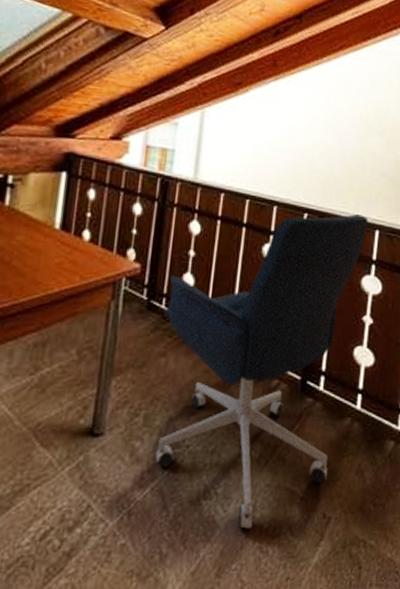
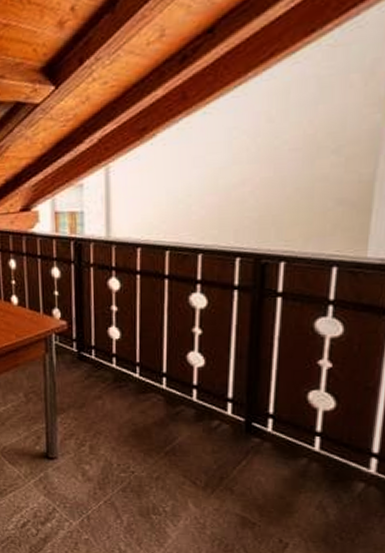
office chair: present [155,214,368,530] -> none [95,251,322,543]

